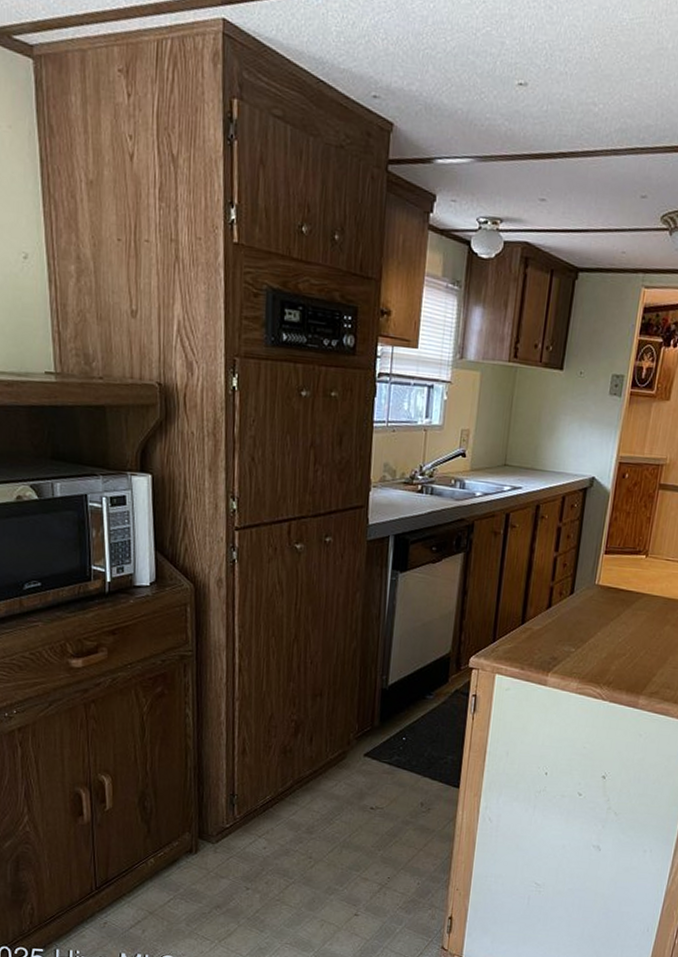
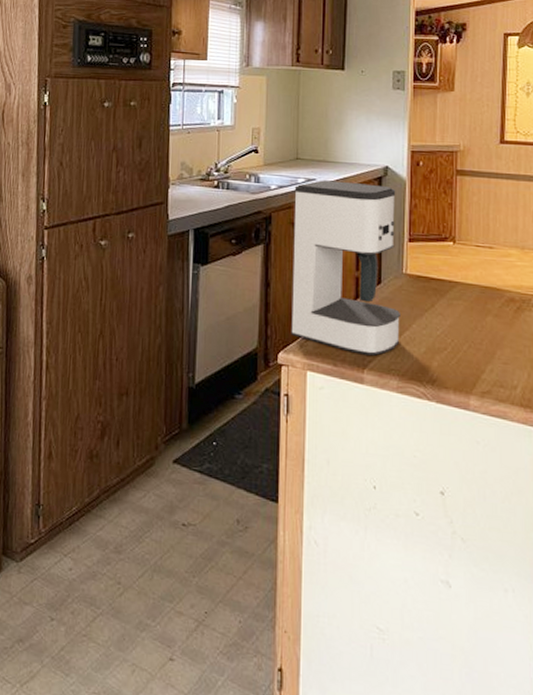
coffee maker: none [484,488,599,661] -> present [291,180,400,356]

